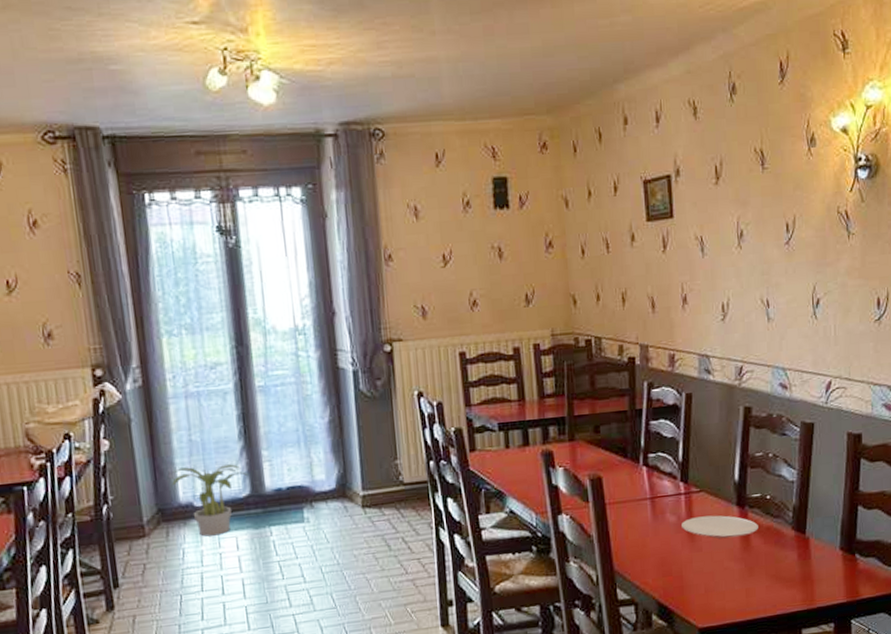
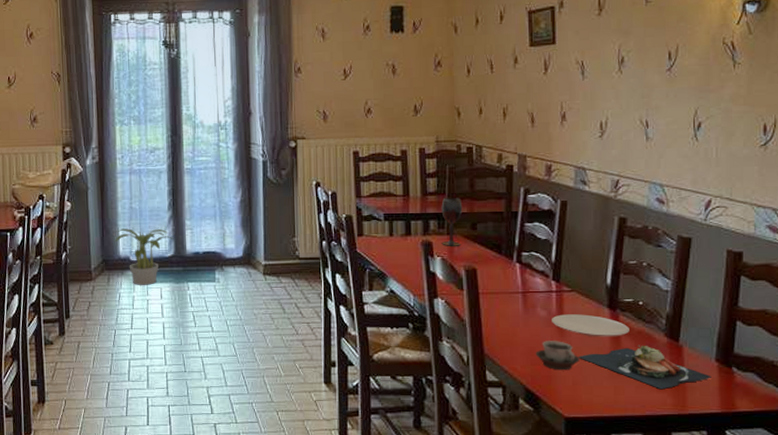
wine glass: none [560,397,584,455] -> present [441,197,463,246]
cup: none [666,547,711,579] -> present [535,341,580,370]
food platter: none [709,541,837,587] -> present [578,345,711,390]

